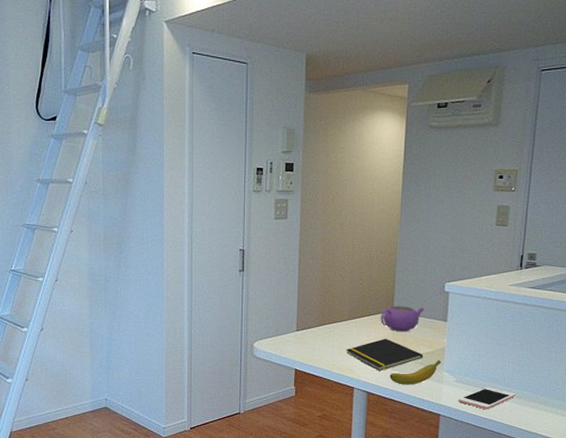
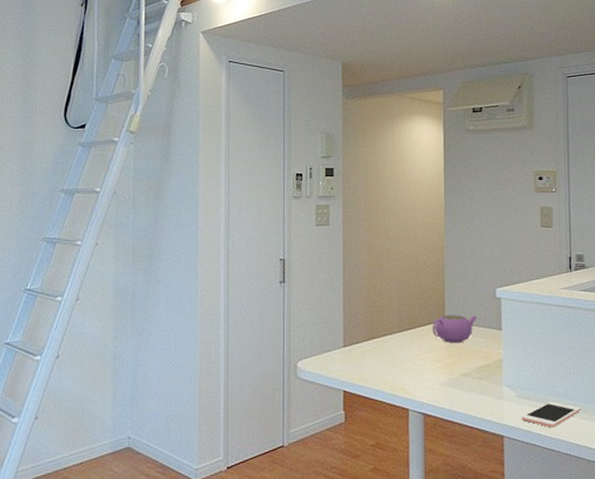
notepad: present [346,338,423,371] -> none [397,351,480,388]
banana: present [389,360,441,385] -> none [446,373,499,404]

